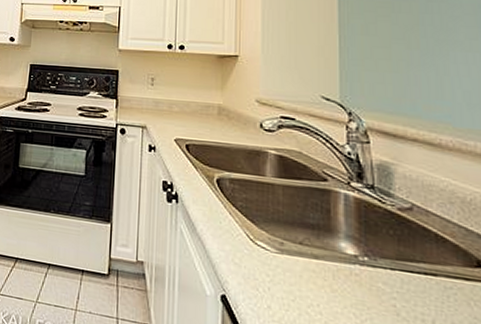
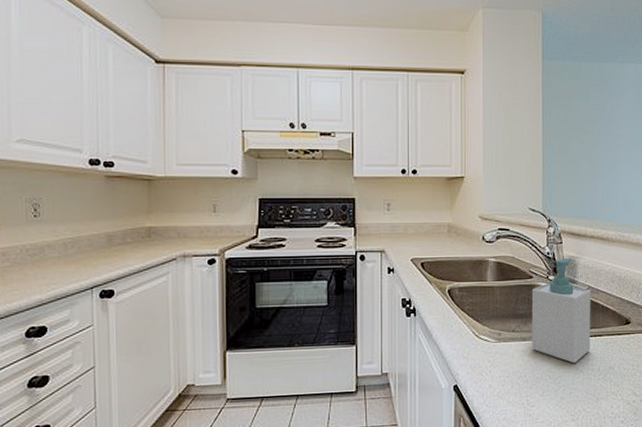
soap bottle: none [326,162,419,306] -> present [531,258,591,364]

